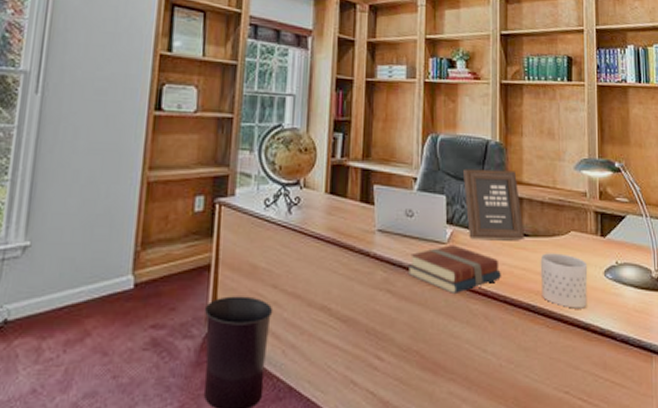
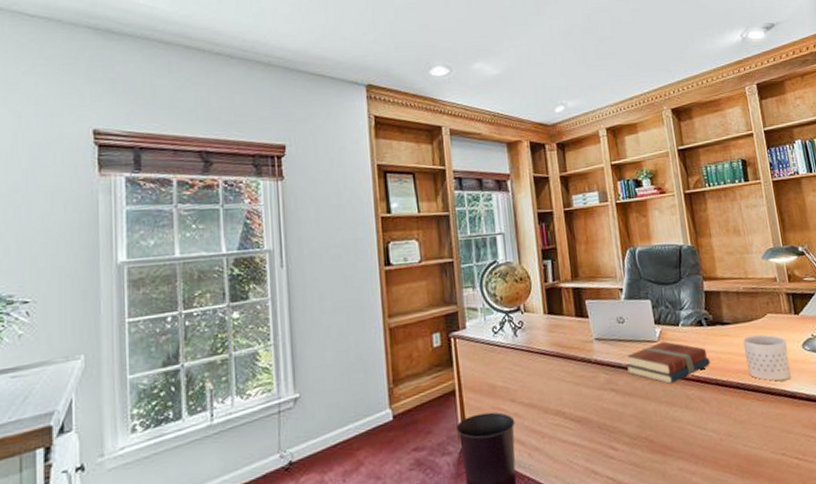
picture frame: present [463,168,524,240] -> none [663,269,726,334]

